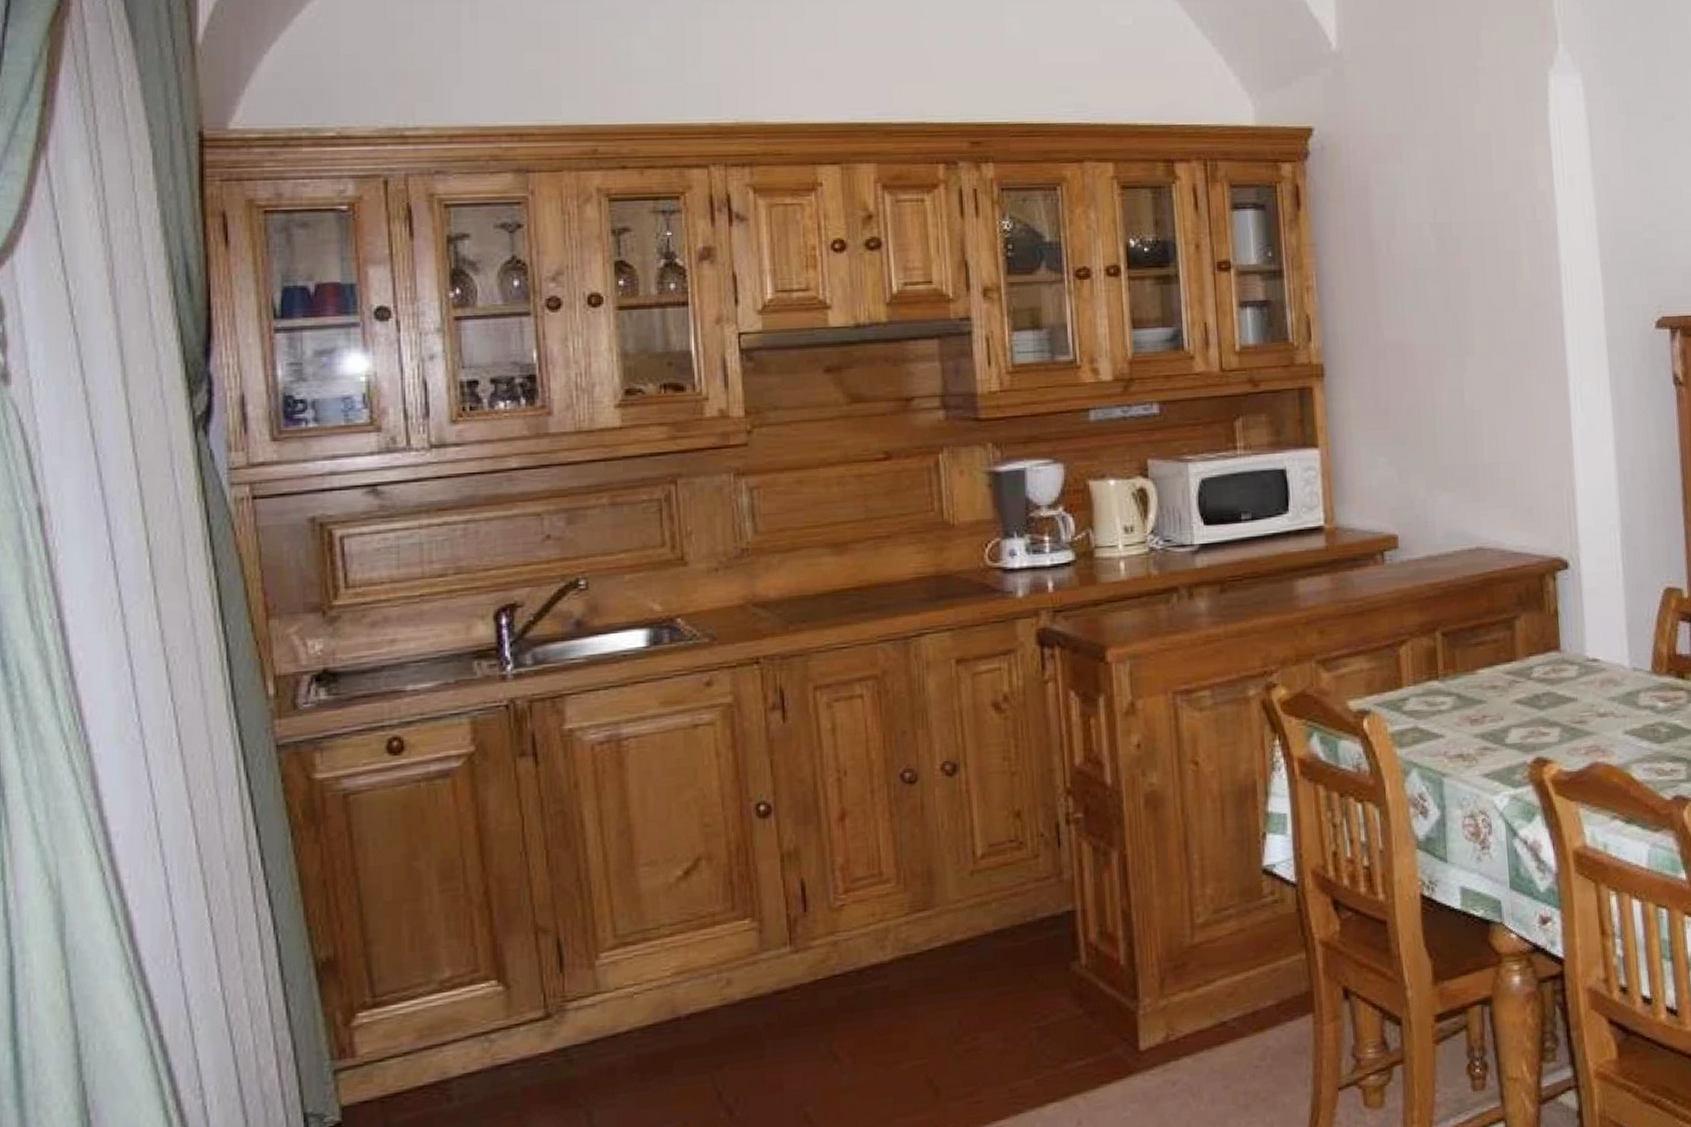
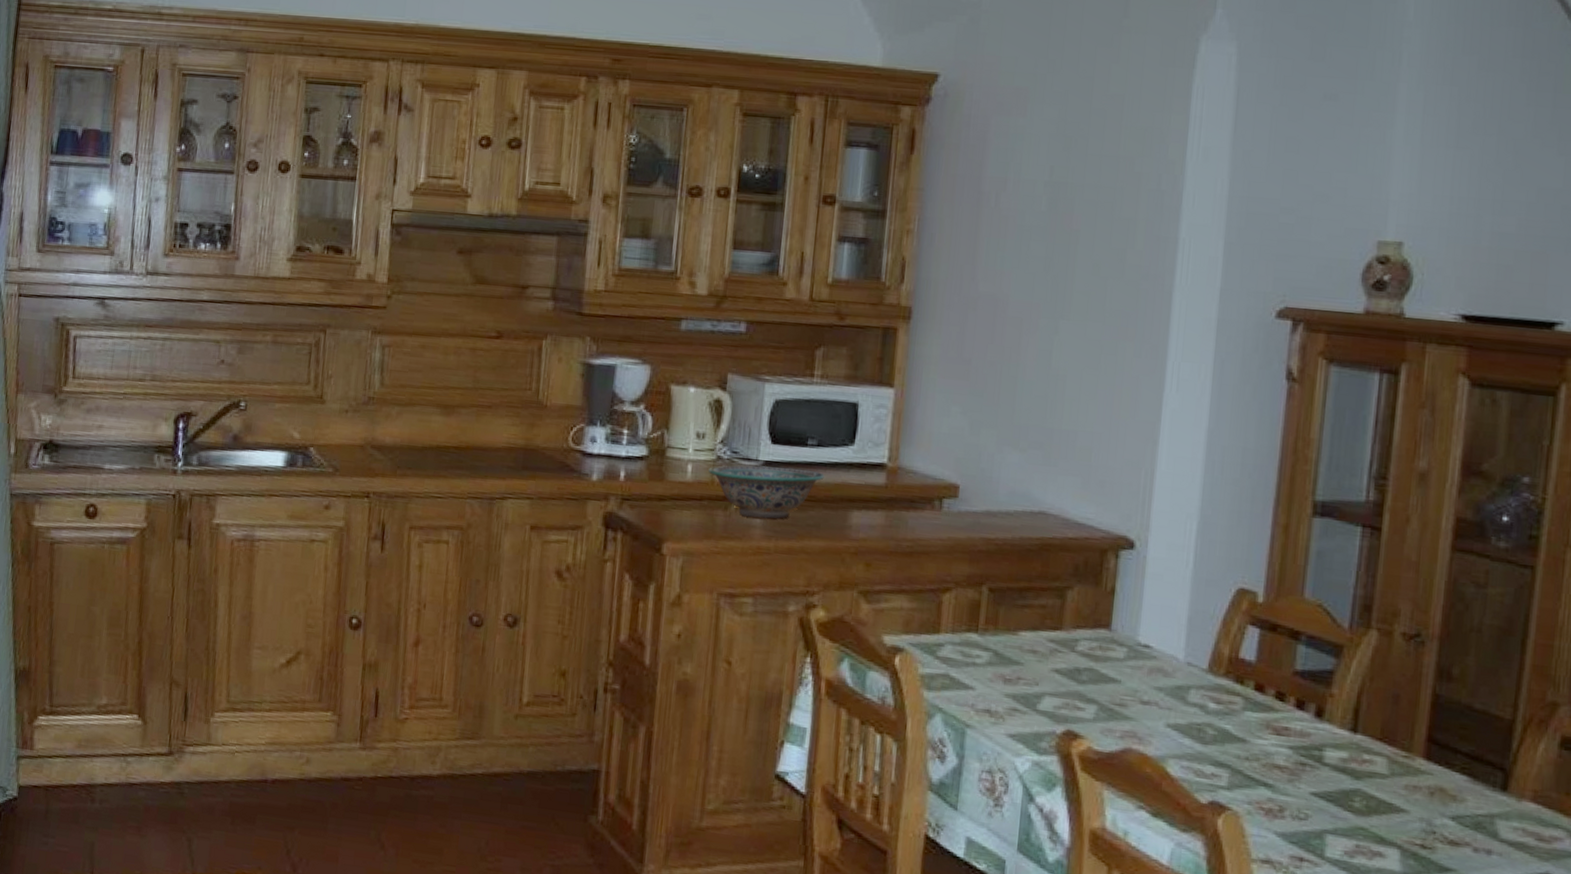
decorative bowl: none [1143,546,1264,606] -> present [708,465,824,519]

